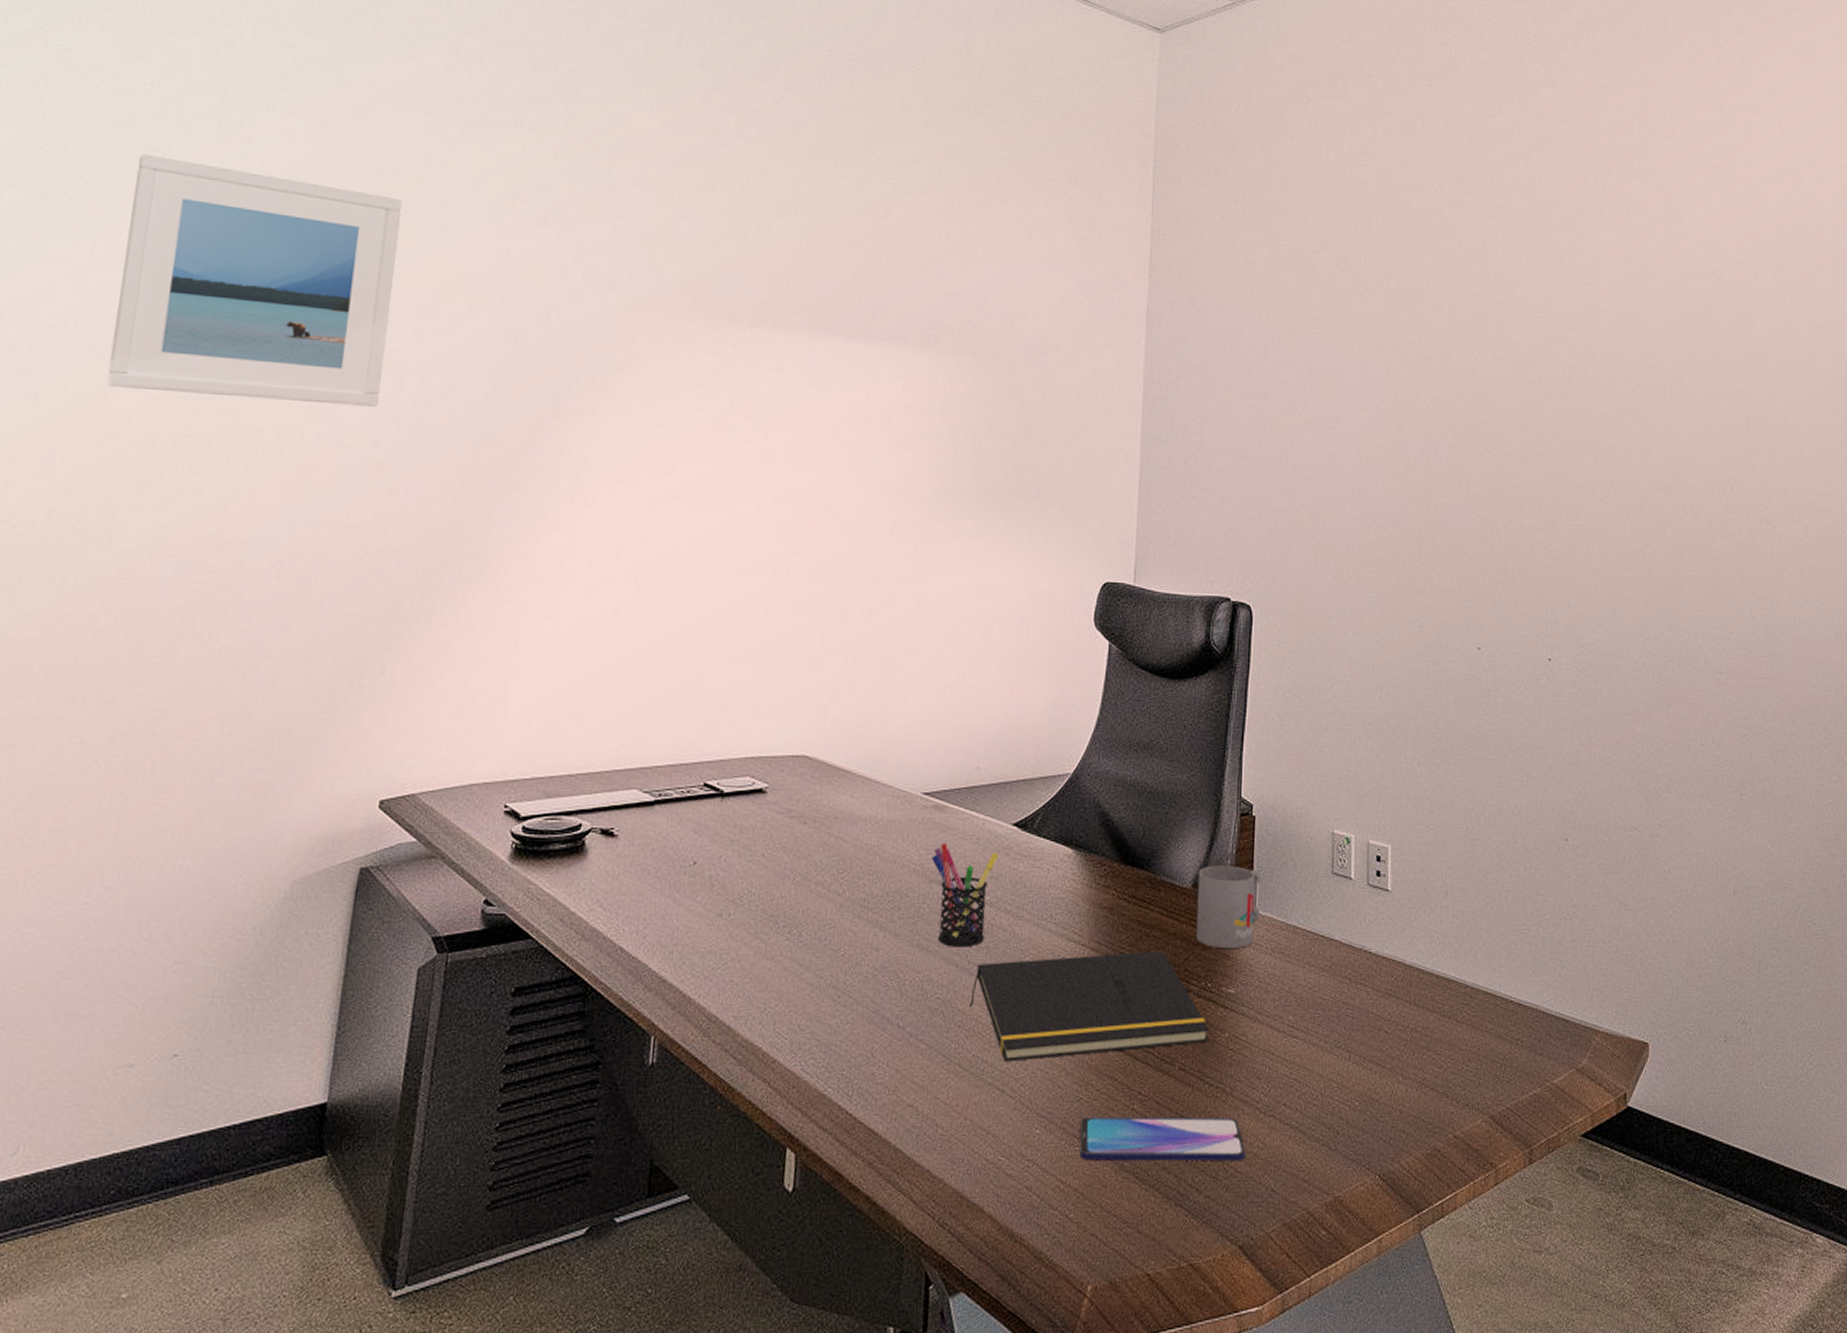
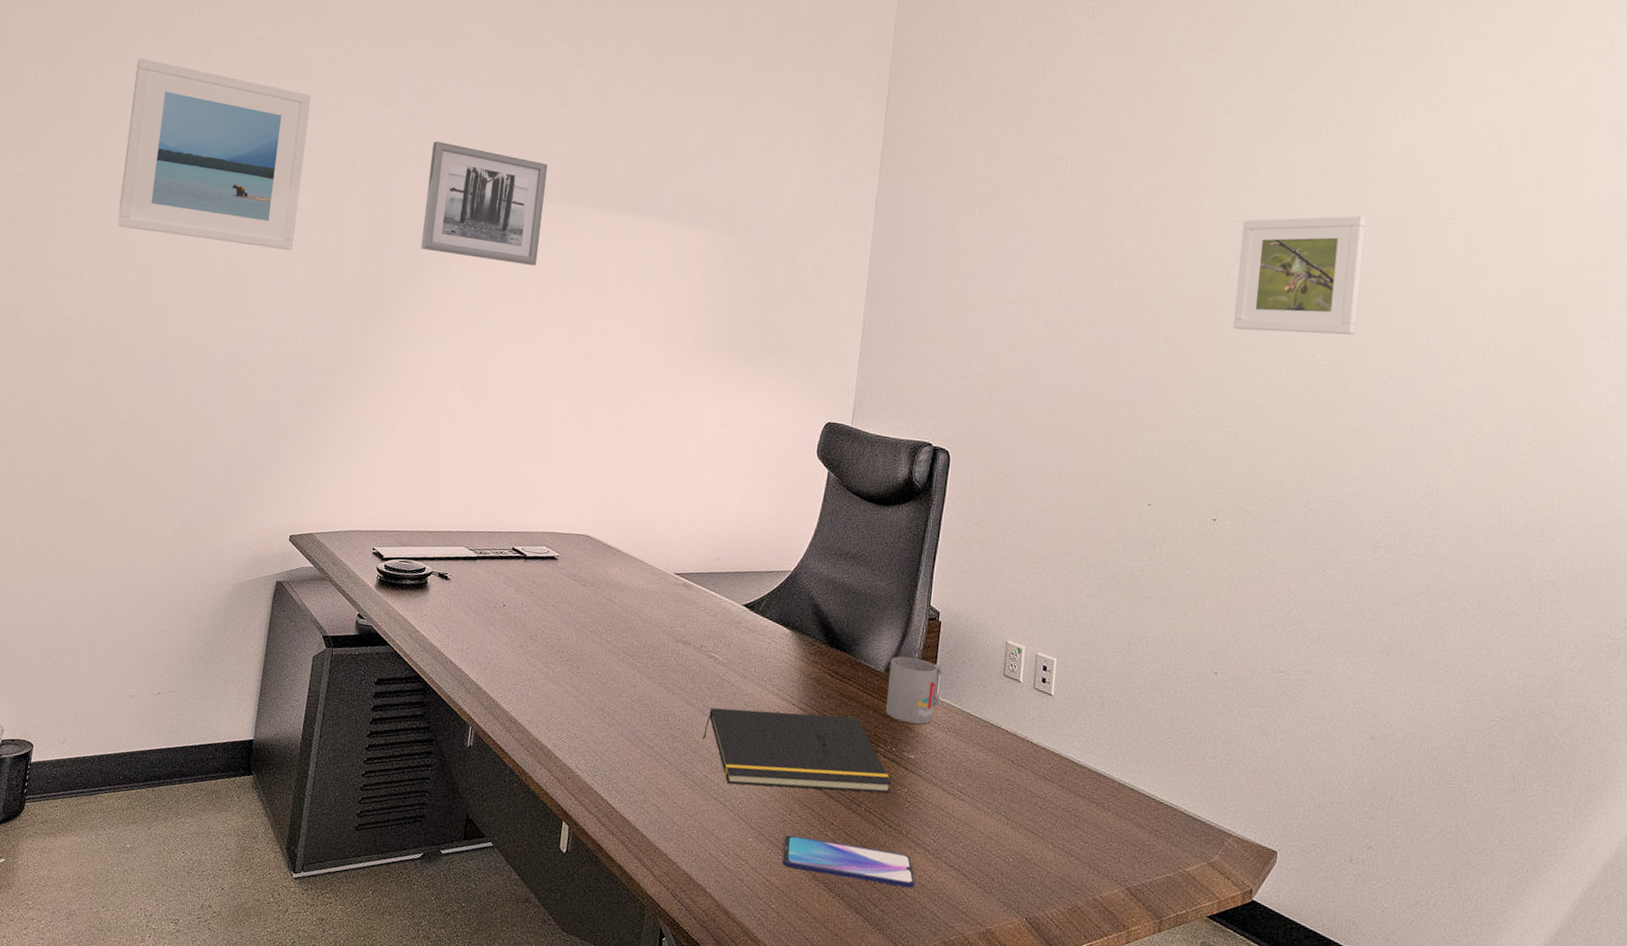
wall art: none [564,255,735,410] -> present [421,141,548,266]
pen holder: present [932,842,998,947] -> none [679,612,731,694]
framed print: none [1550,306,1675,440] -> present [1233,215,1367,335]

